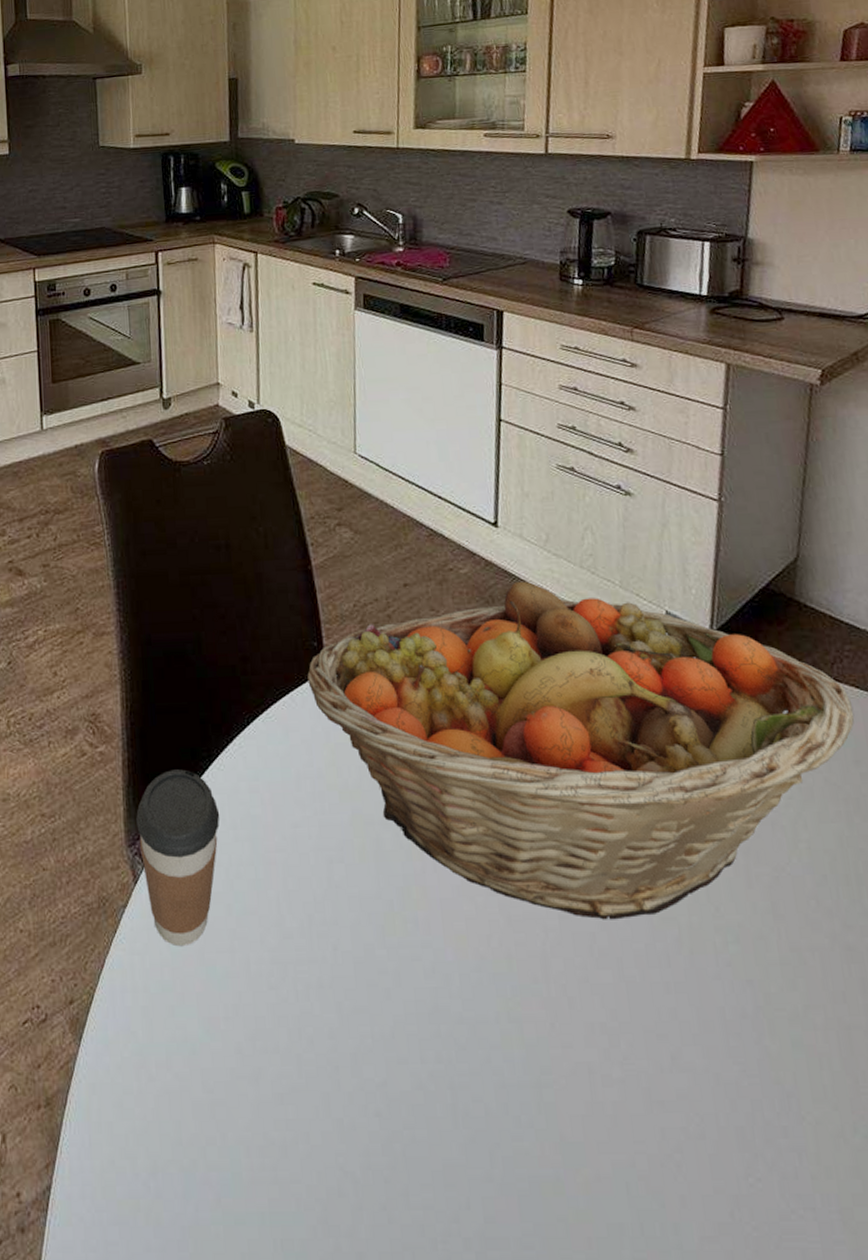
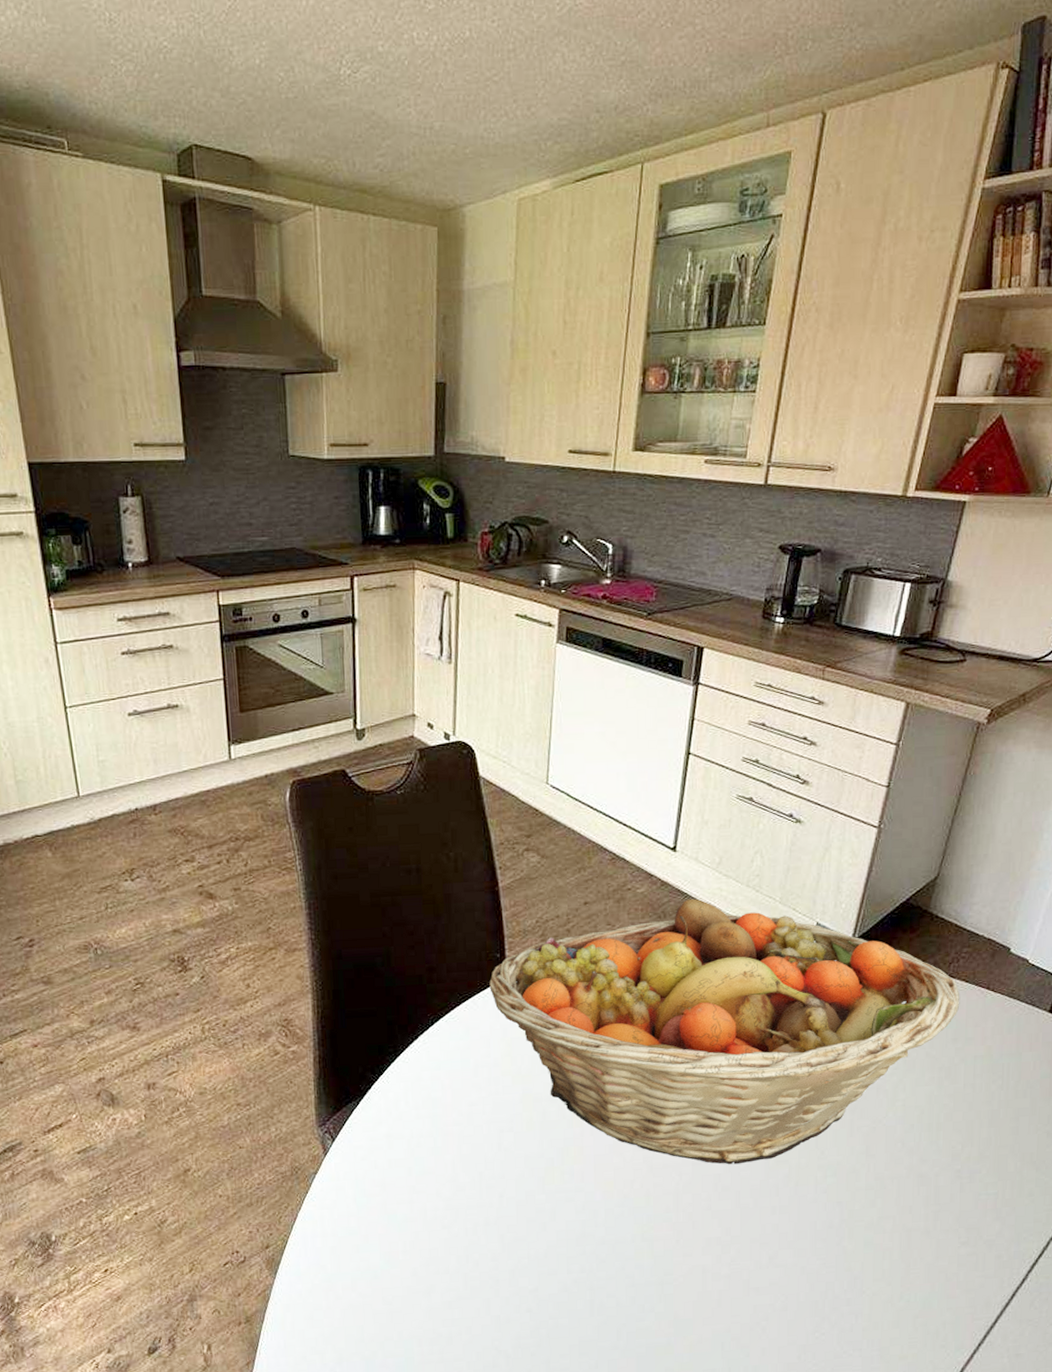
coffee cup: present [136,769,220,947] -> none [326,1063,404,1201]

